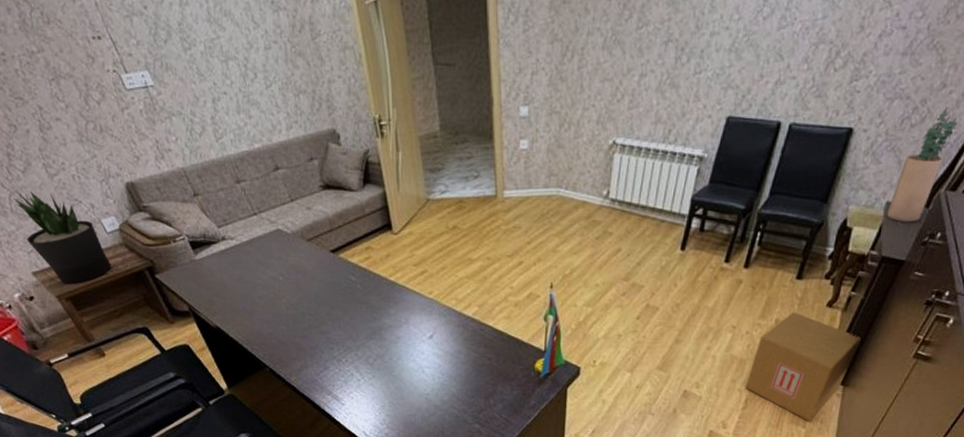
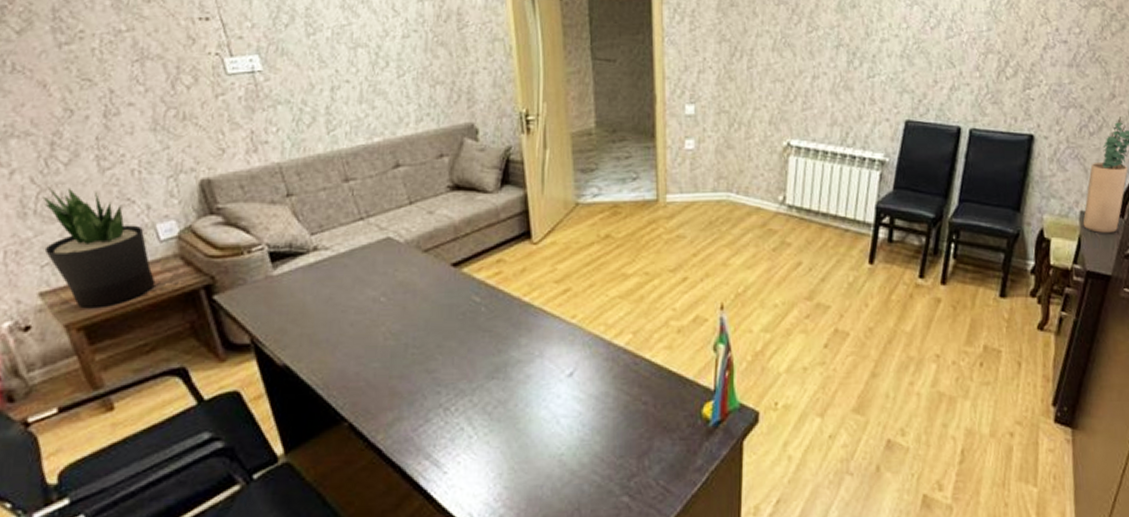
cardboard box: present [745,312,861,421] -> none [959,336,1082,477]

